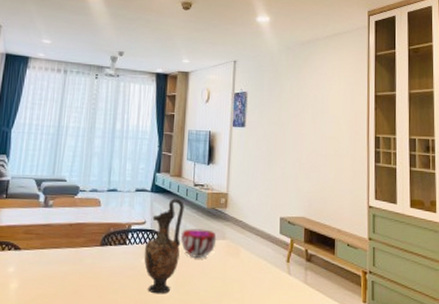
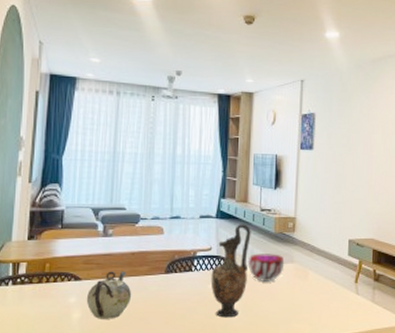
teapot: none [24,242,68,291] -> present [86,271,132,319]

